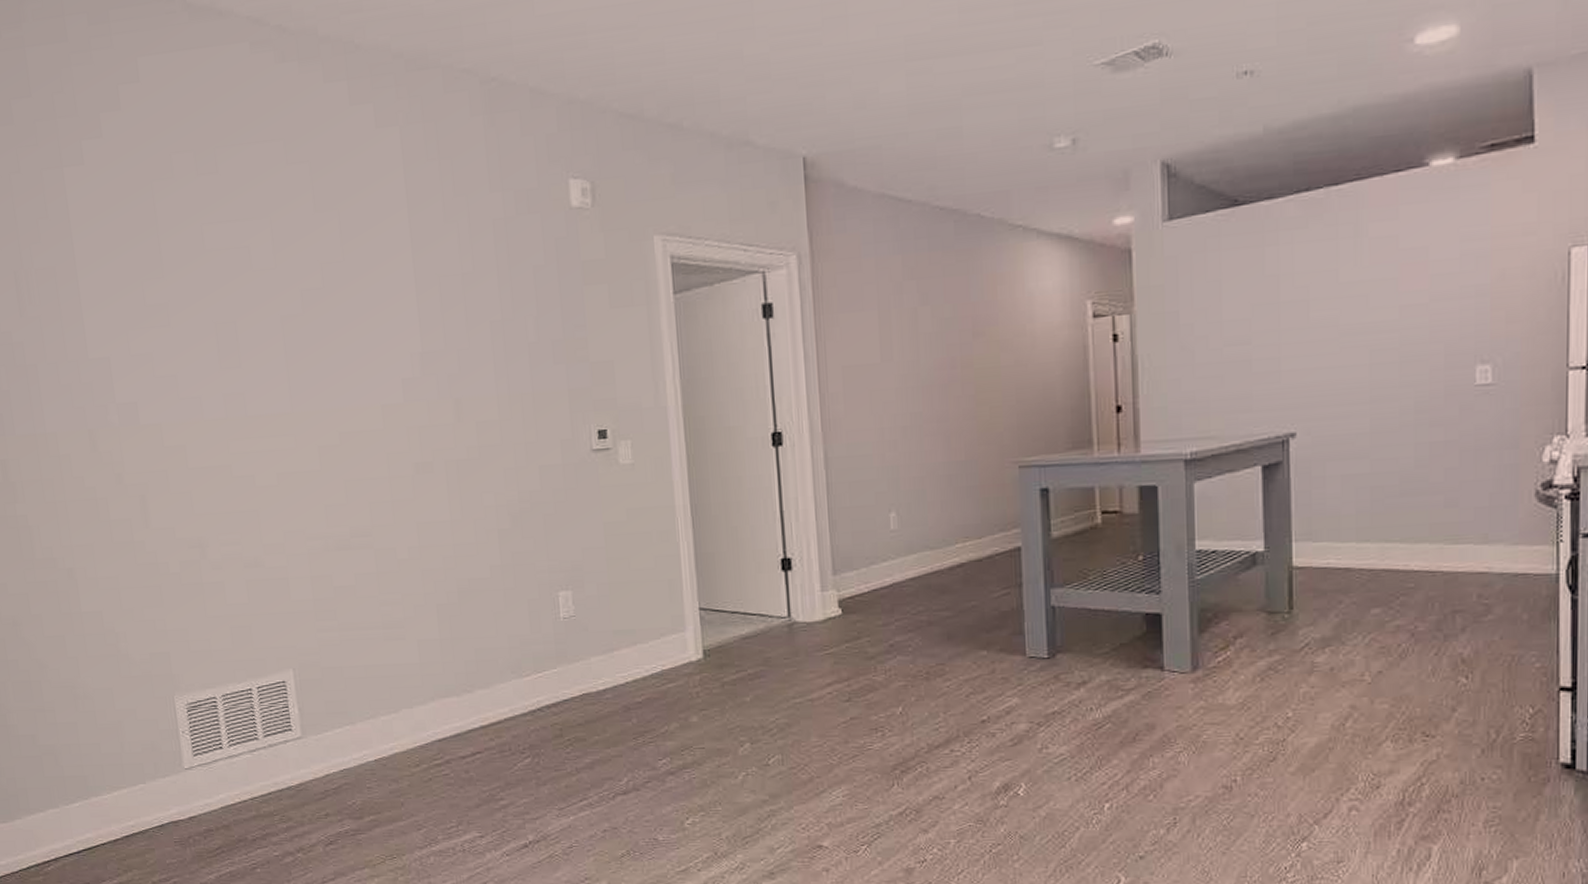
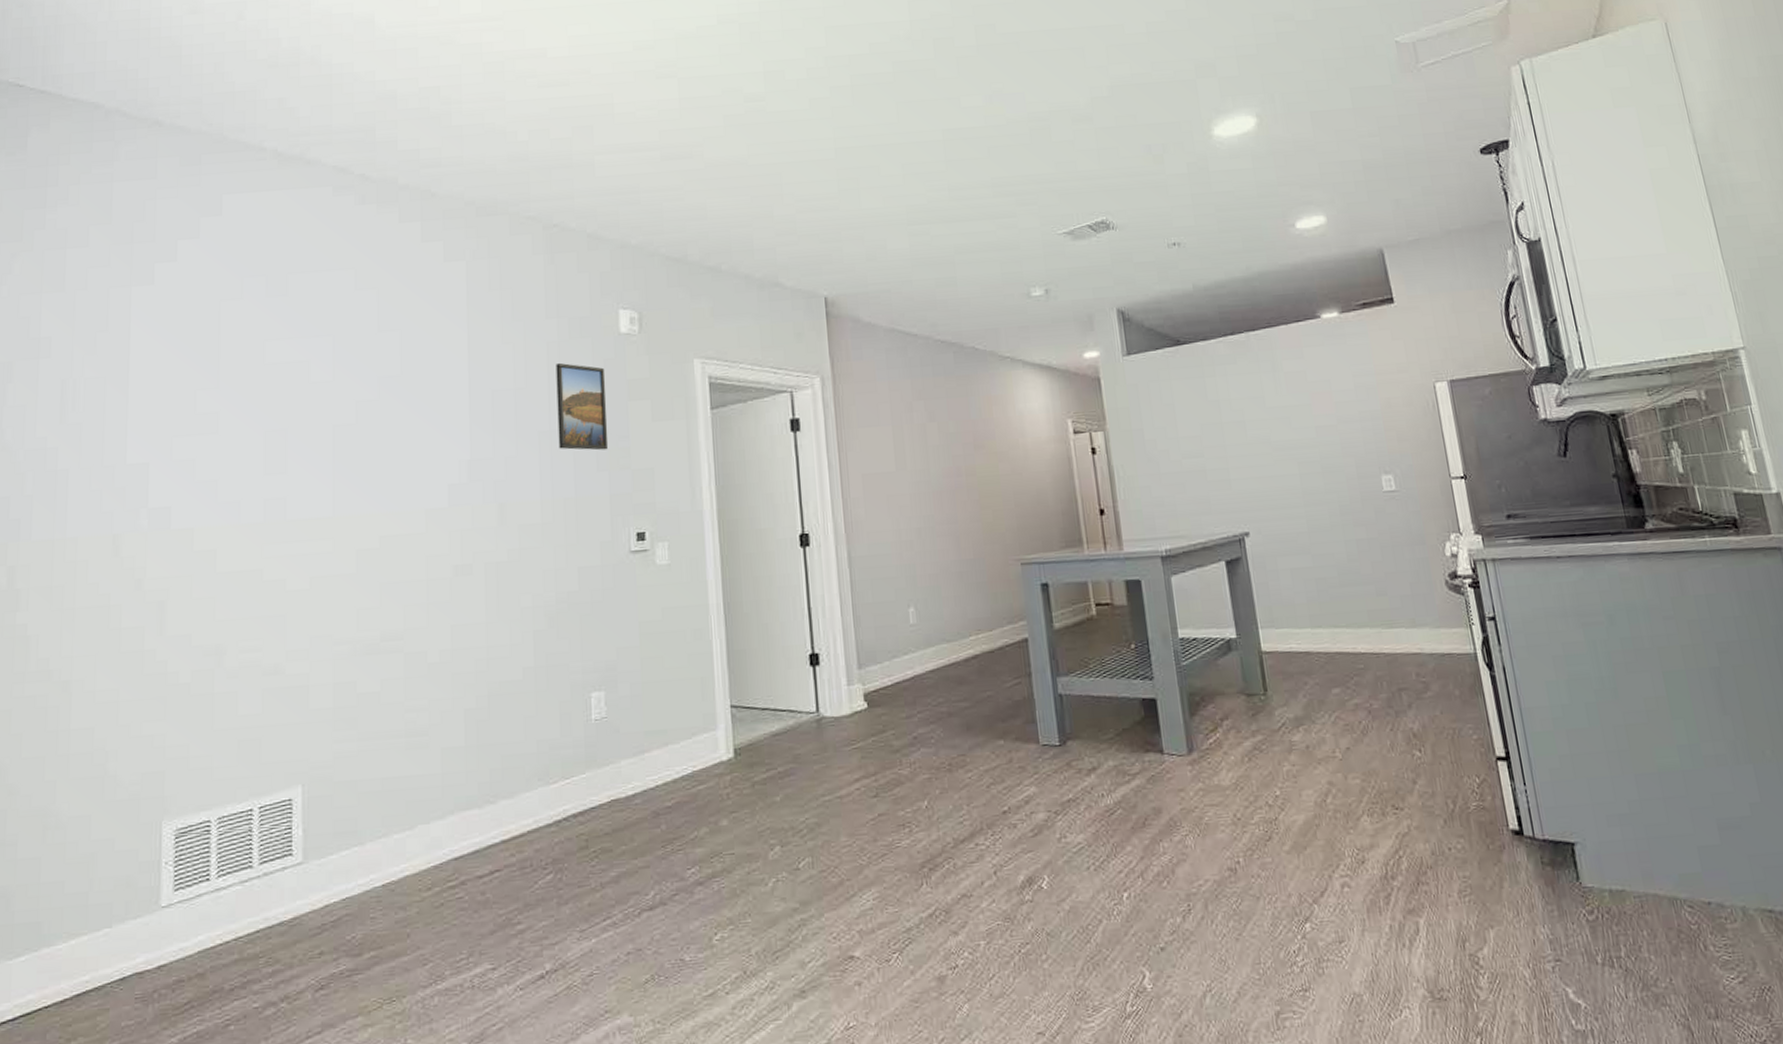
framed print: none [503,243,565,341] -> present [556,362,609,451]

